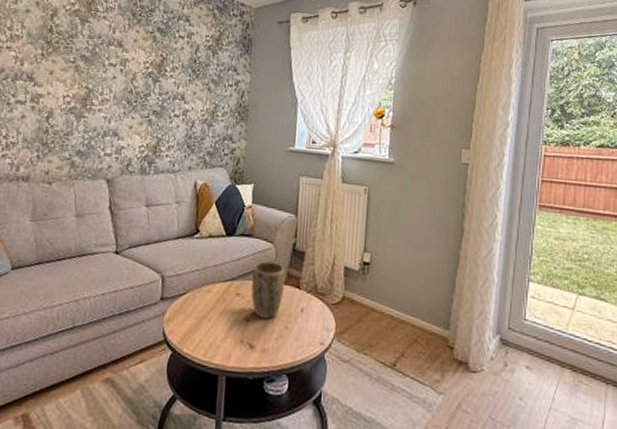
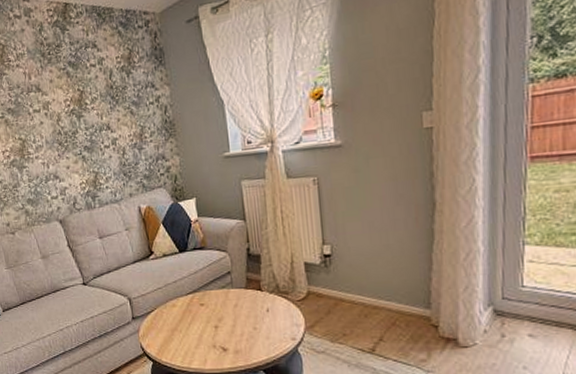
plant pot: present [251,261,285,319] -> none [211,269,246,323]

